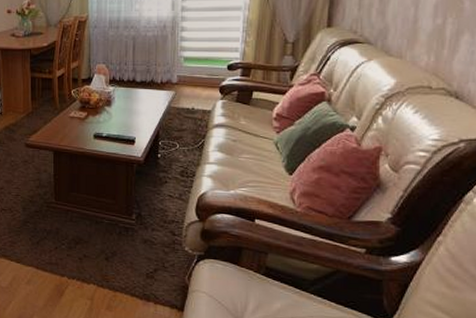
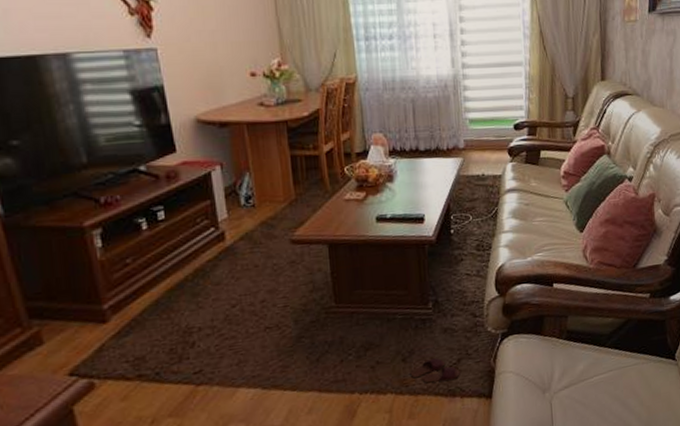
slippers: none [111,263,156,287] -> present [410,358,460,384]

